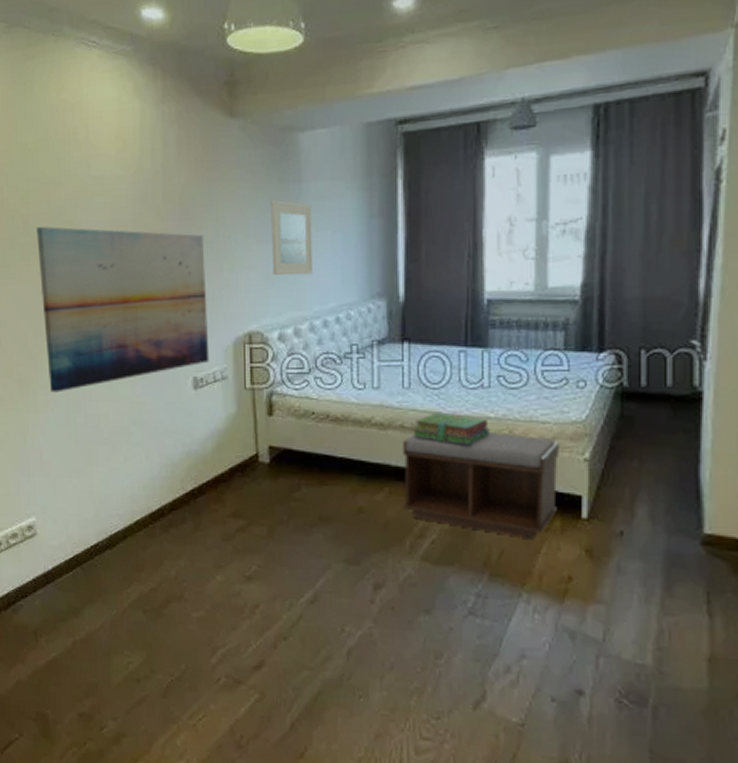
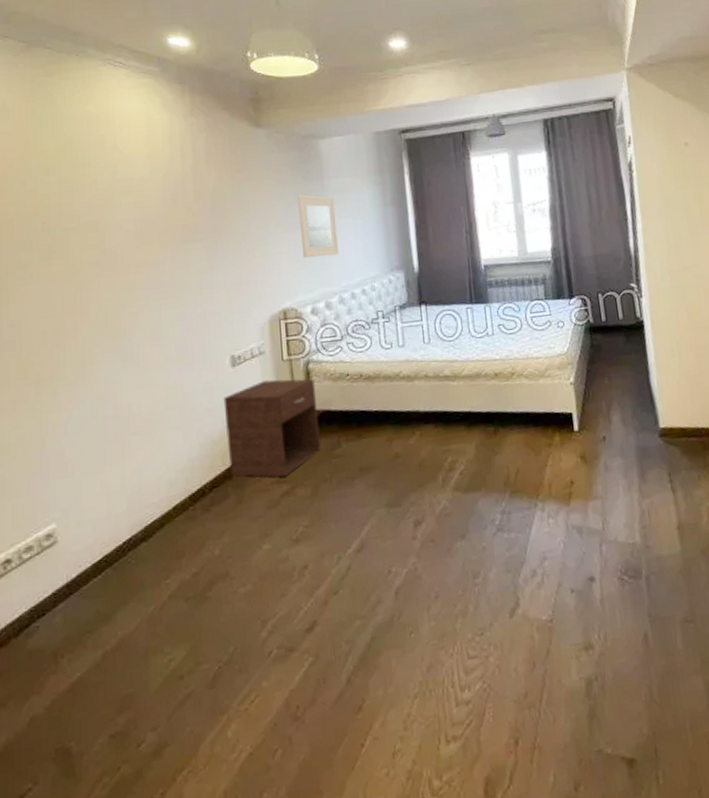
wall art: present [36,226,210,393] -> none [58,226,247,389]
nightstand: none [184,408,279,511] -> present [223,379,321,477]
bench: present [403,432,561,540] -> none [428,370,556,457]
stack of books: present [413,413,489,446] -> none [435,360,497,385]

